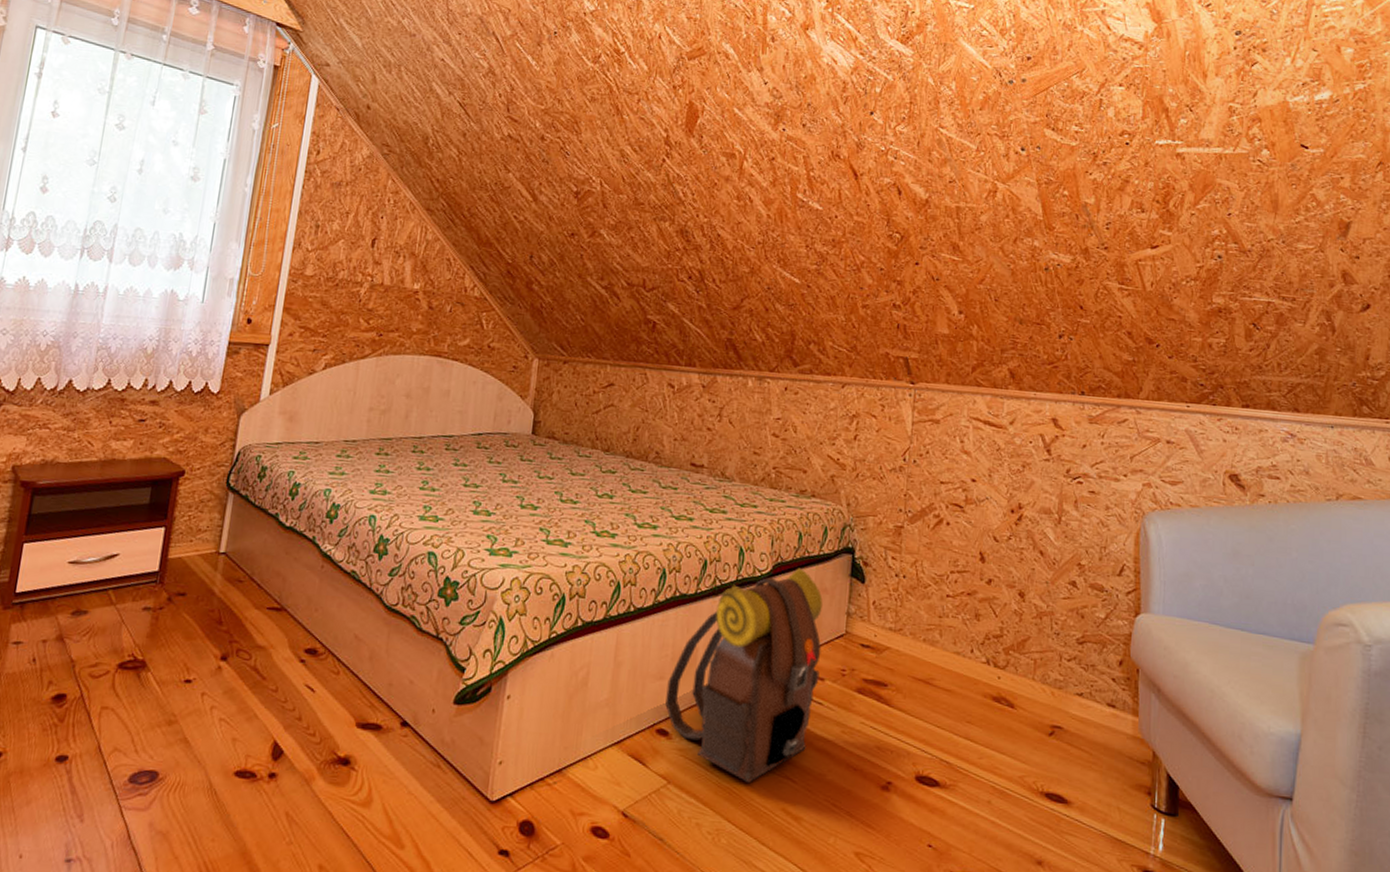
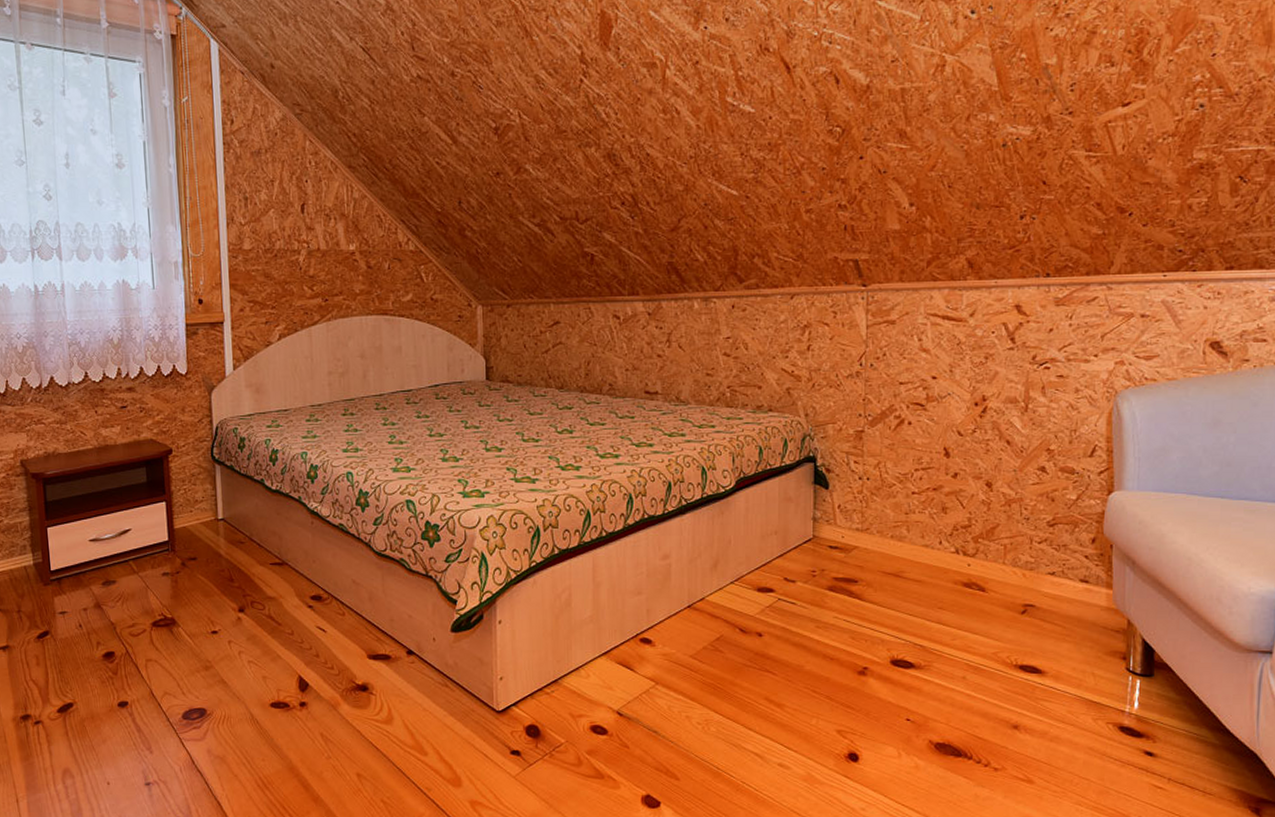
backpack: present [665,568,823,784] -> none [645,481,790,679]

